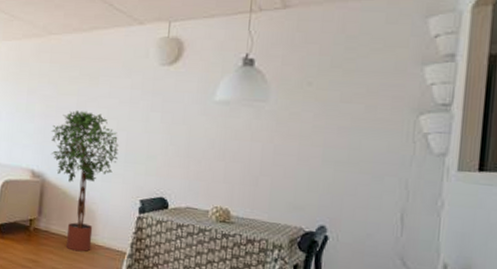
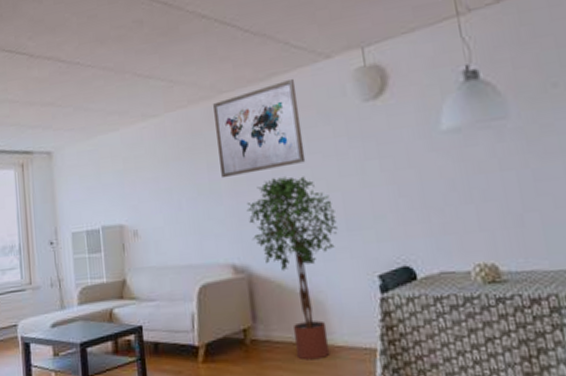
wall art: none [37,34,111,104] -> present [213,78,306,179]

